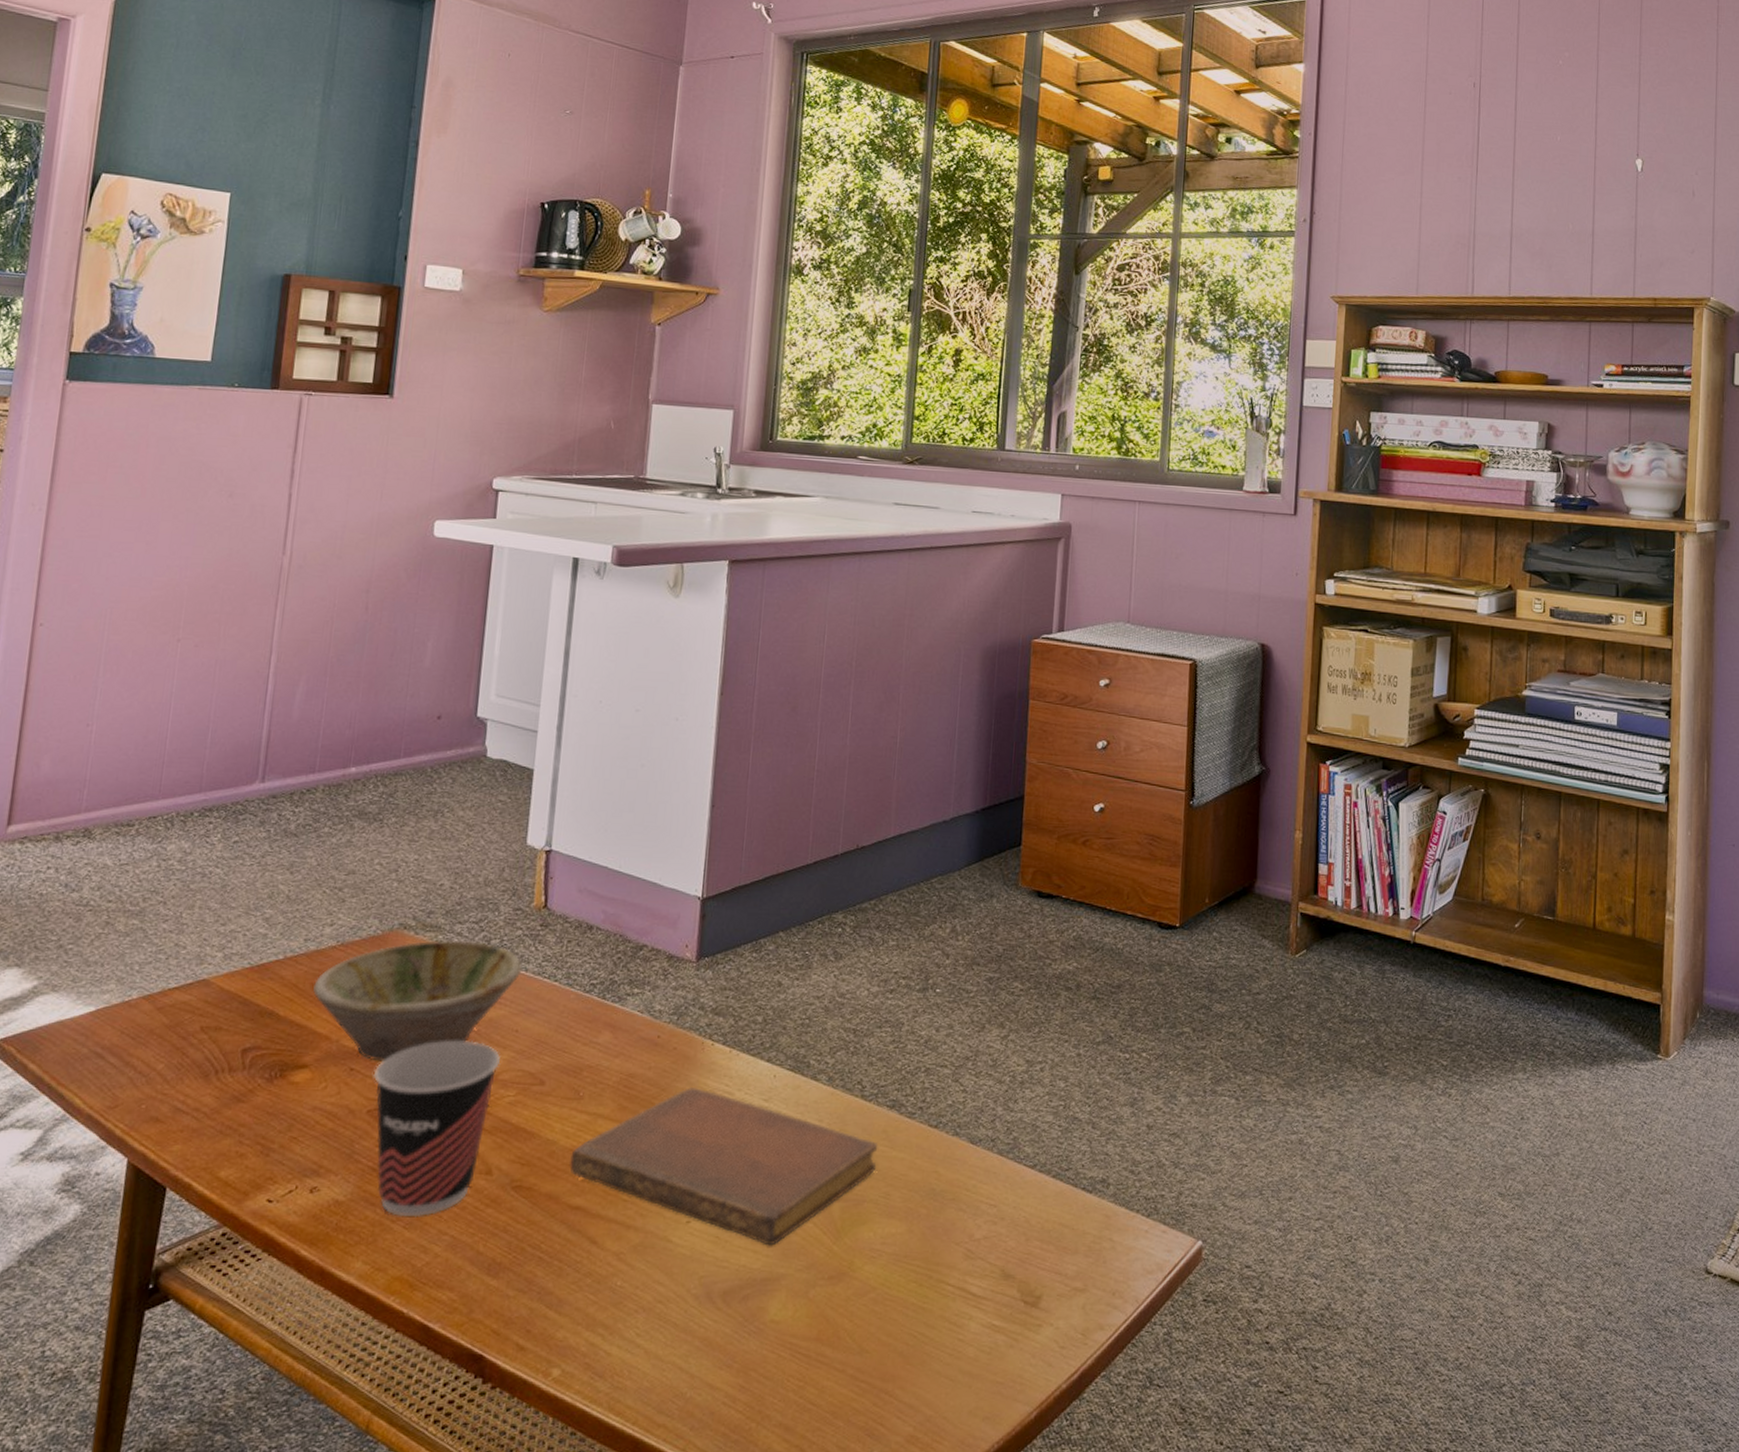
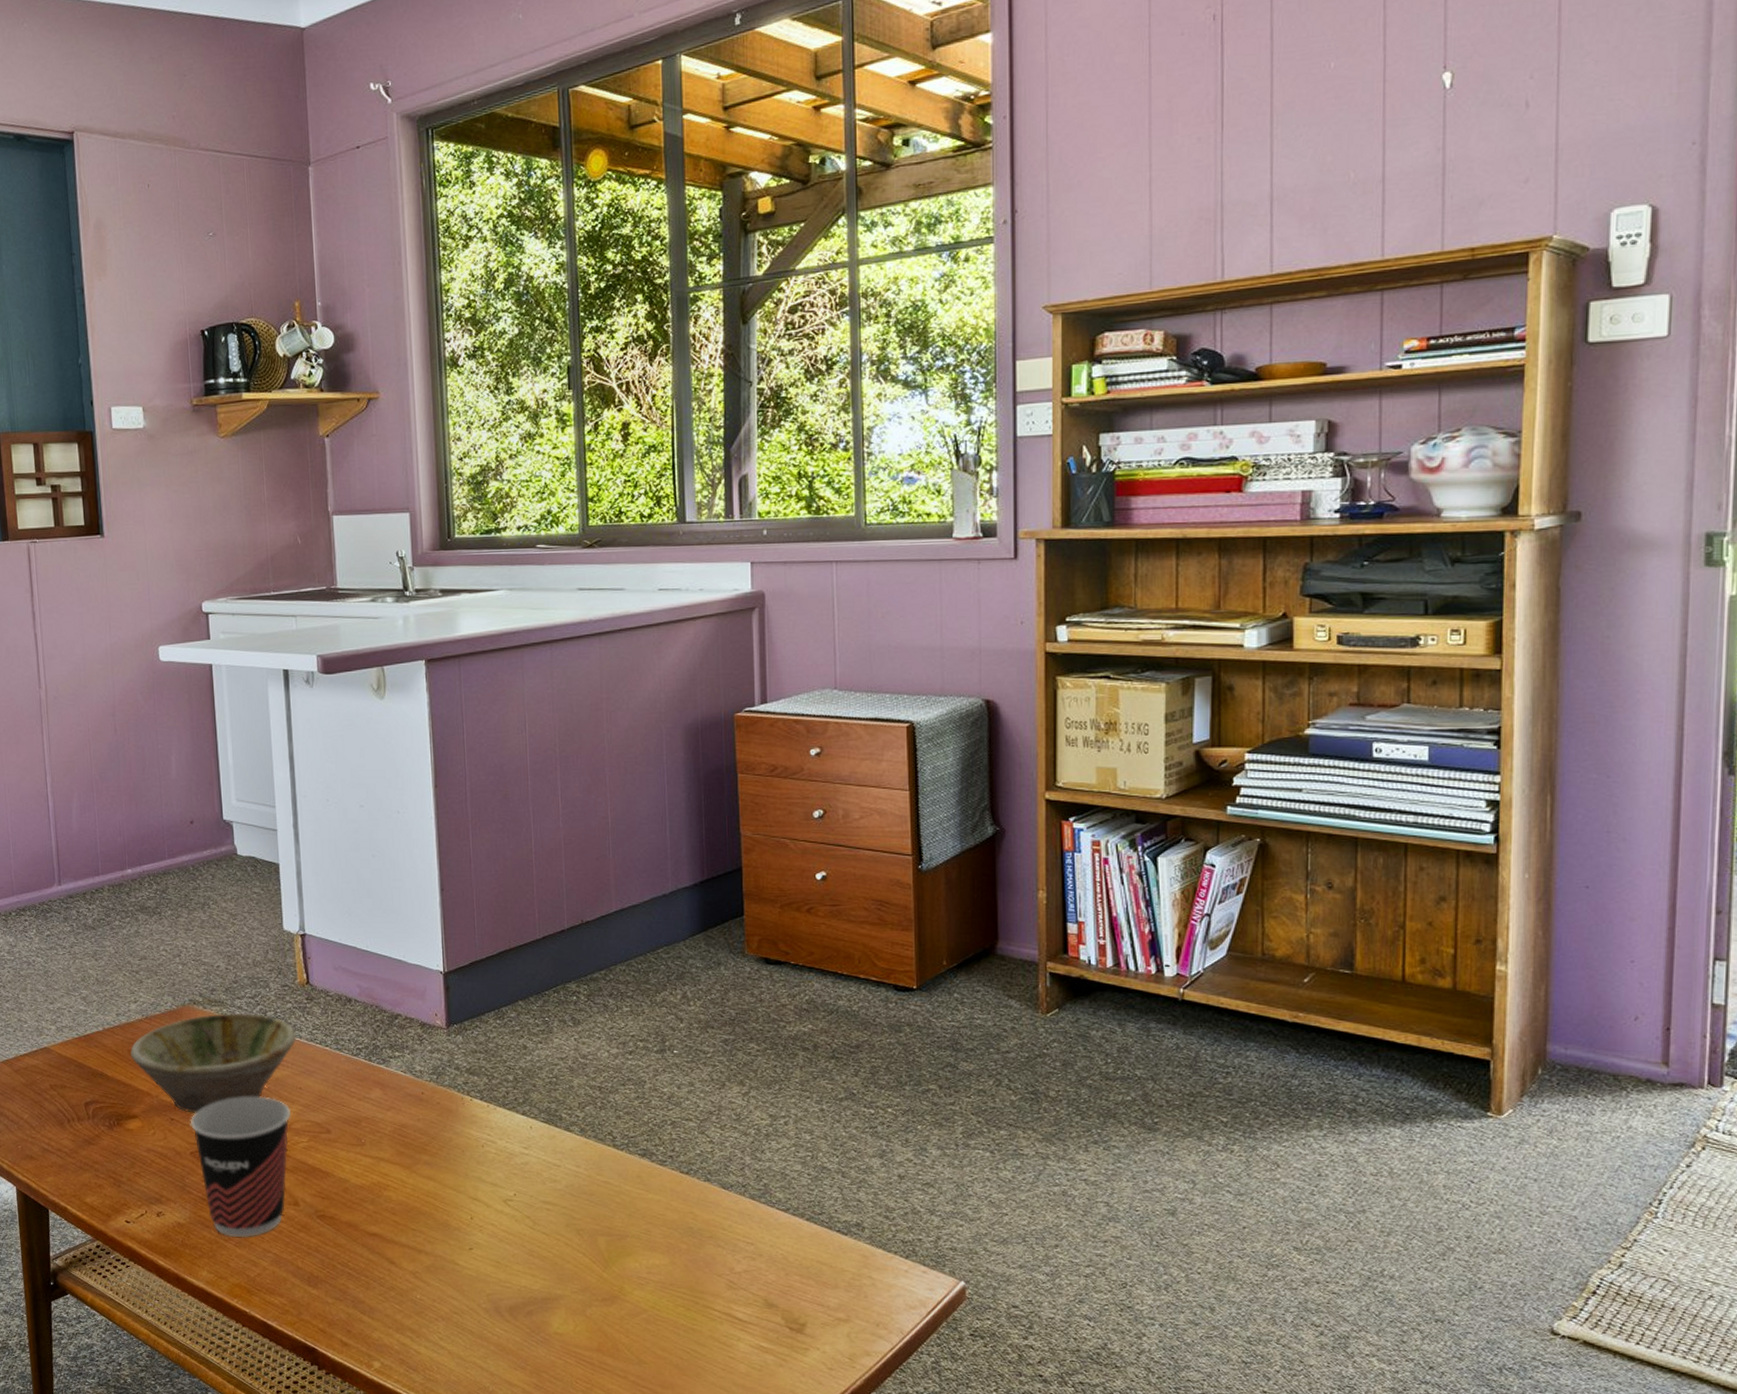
notebook: present [570,1088,878,1246] -> none [362,1136,635,1271]

